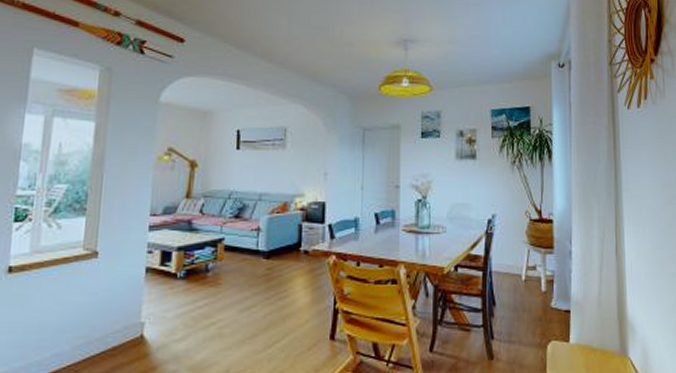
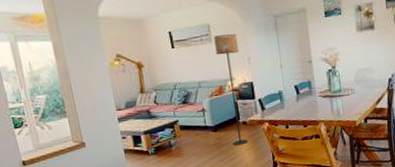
floor lamp: none [287,142,316,281] -> present [214,34,248,146]

